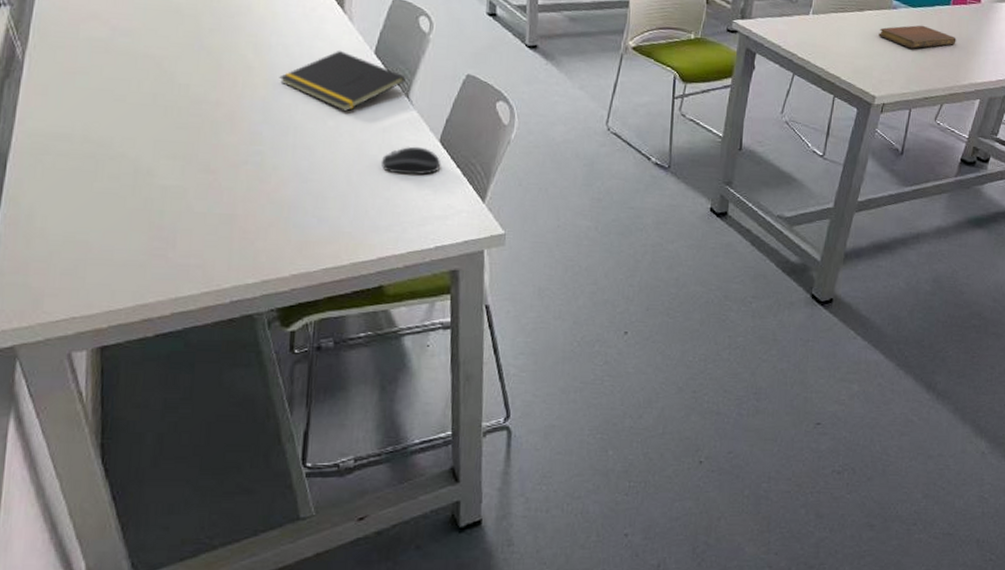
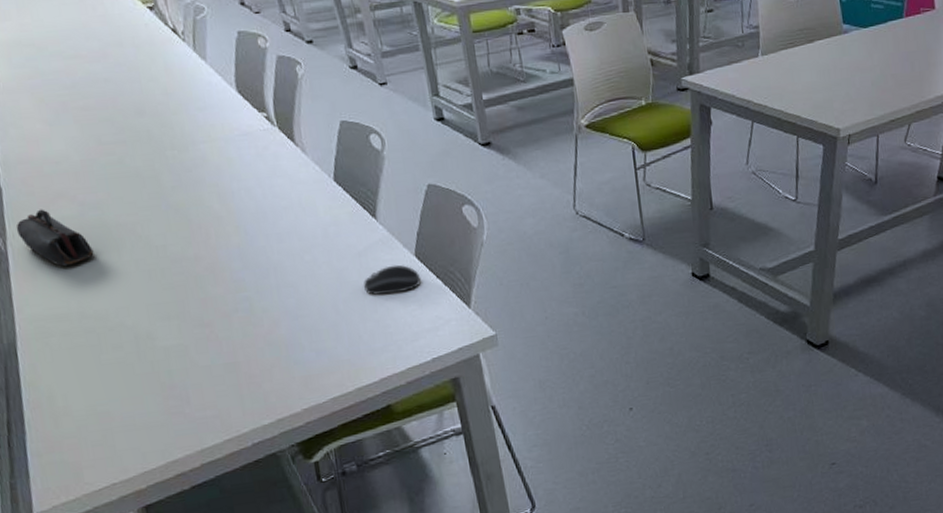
pencil case: none [39,25,114,87] -> present [15,209,94,267]
notepad: present [279,51,406,112] -> none [248,184,370,244]
notebook: present [878,25,956,49] -> none [833,44,915,72]

